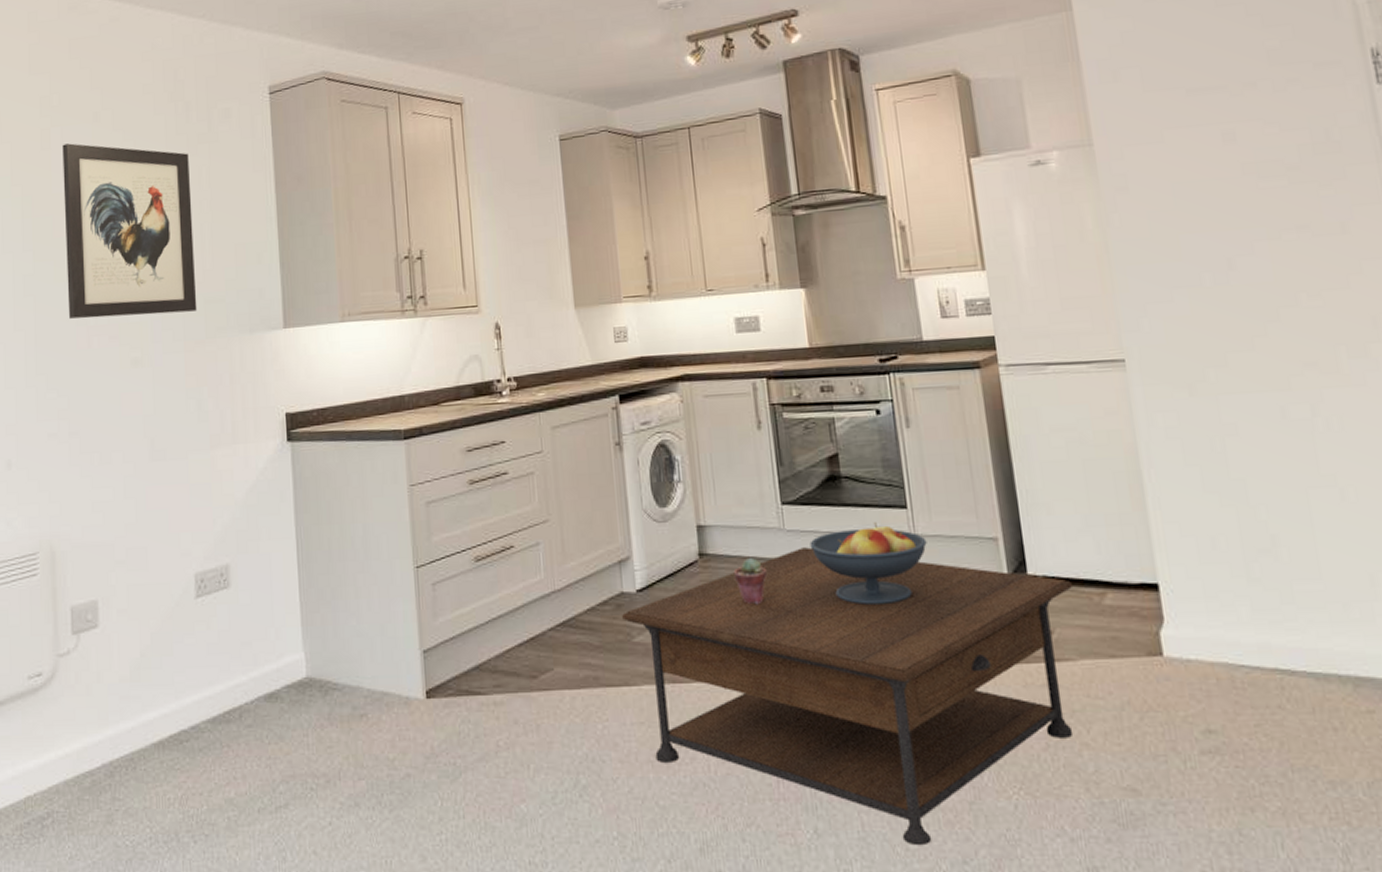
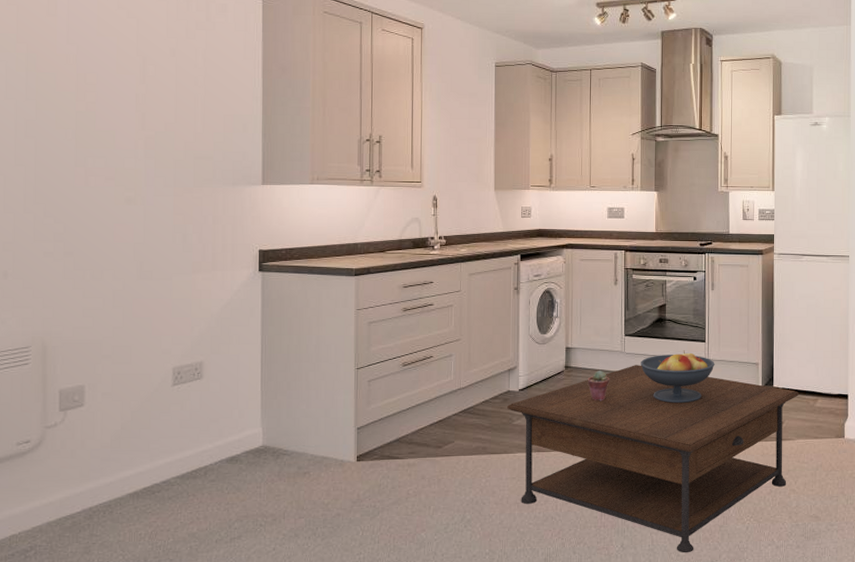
wall art: present [62,143,197,319] -> none [67,13,188,164]

